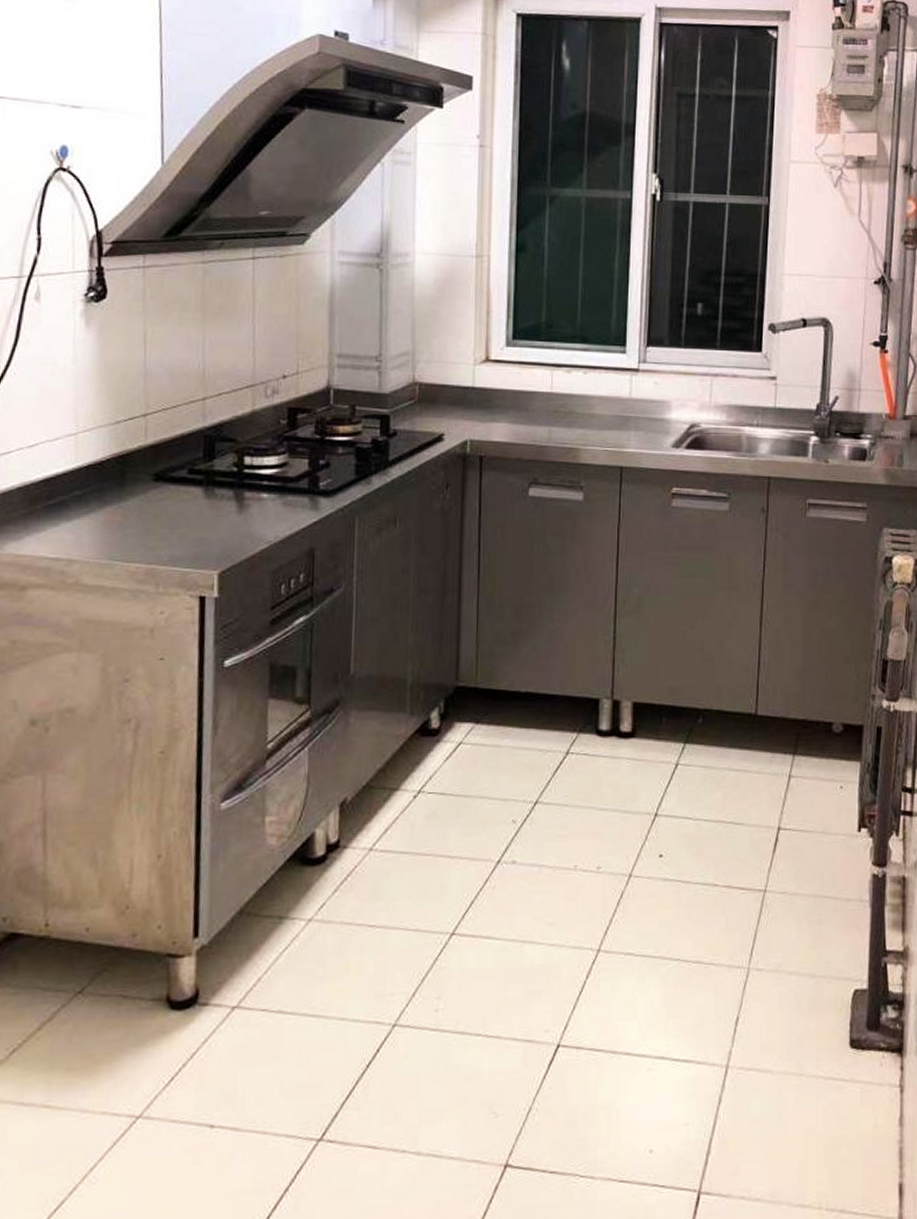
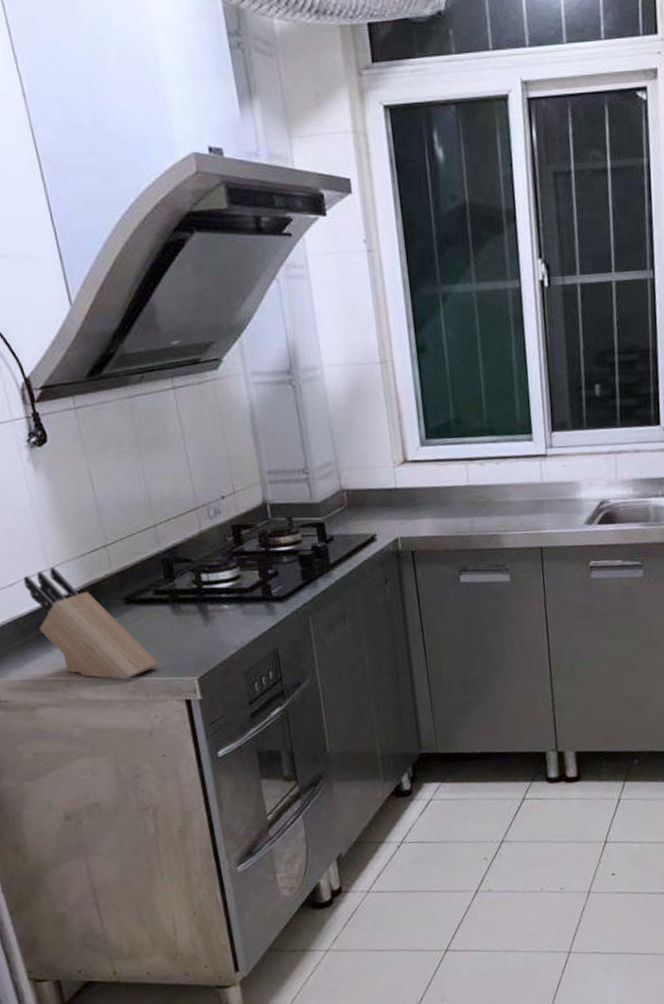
knife block: none [45,431,178,566] -> present [23,566,159,680]

